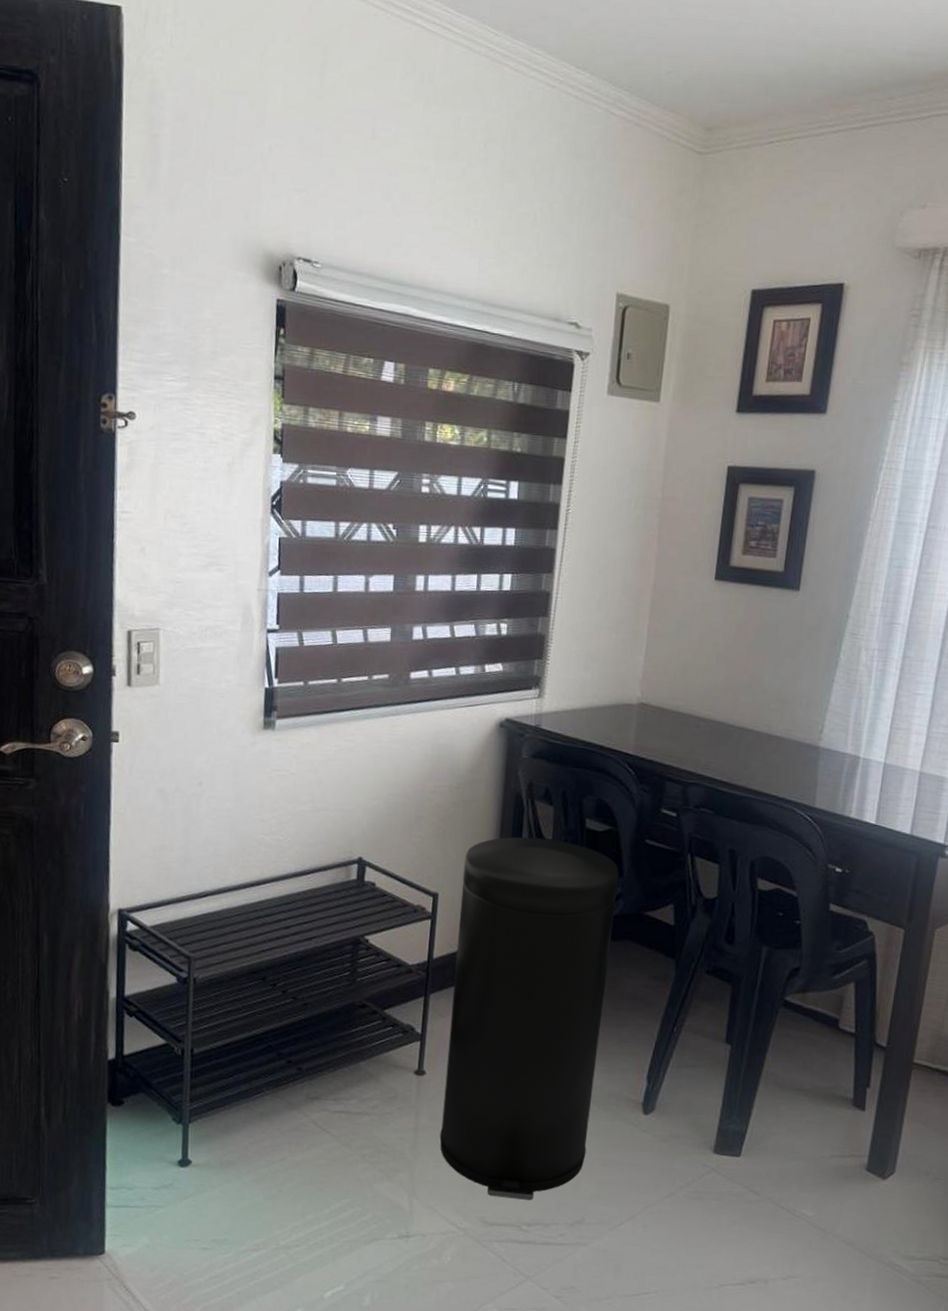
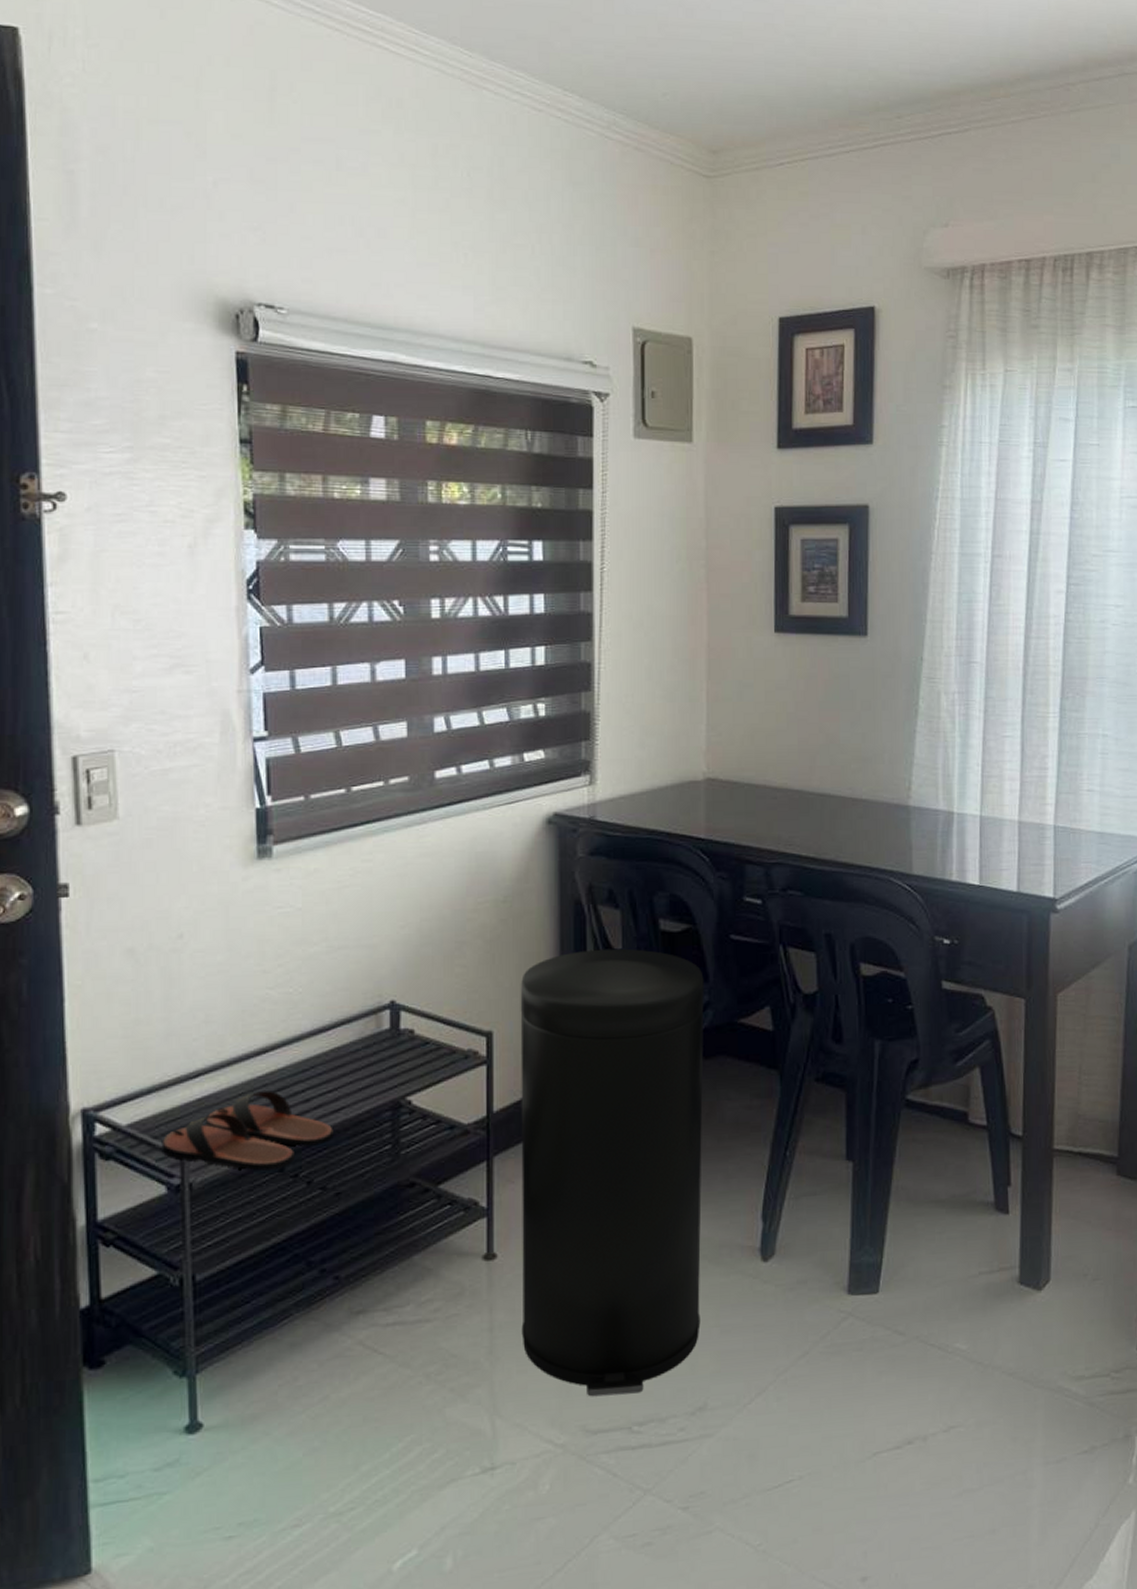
flip-flop: none [175,914,306,978] -> present [161,1091,333,1171]

